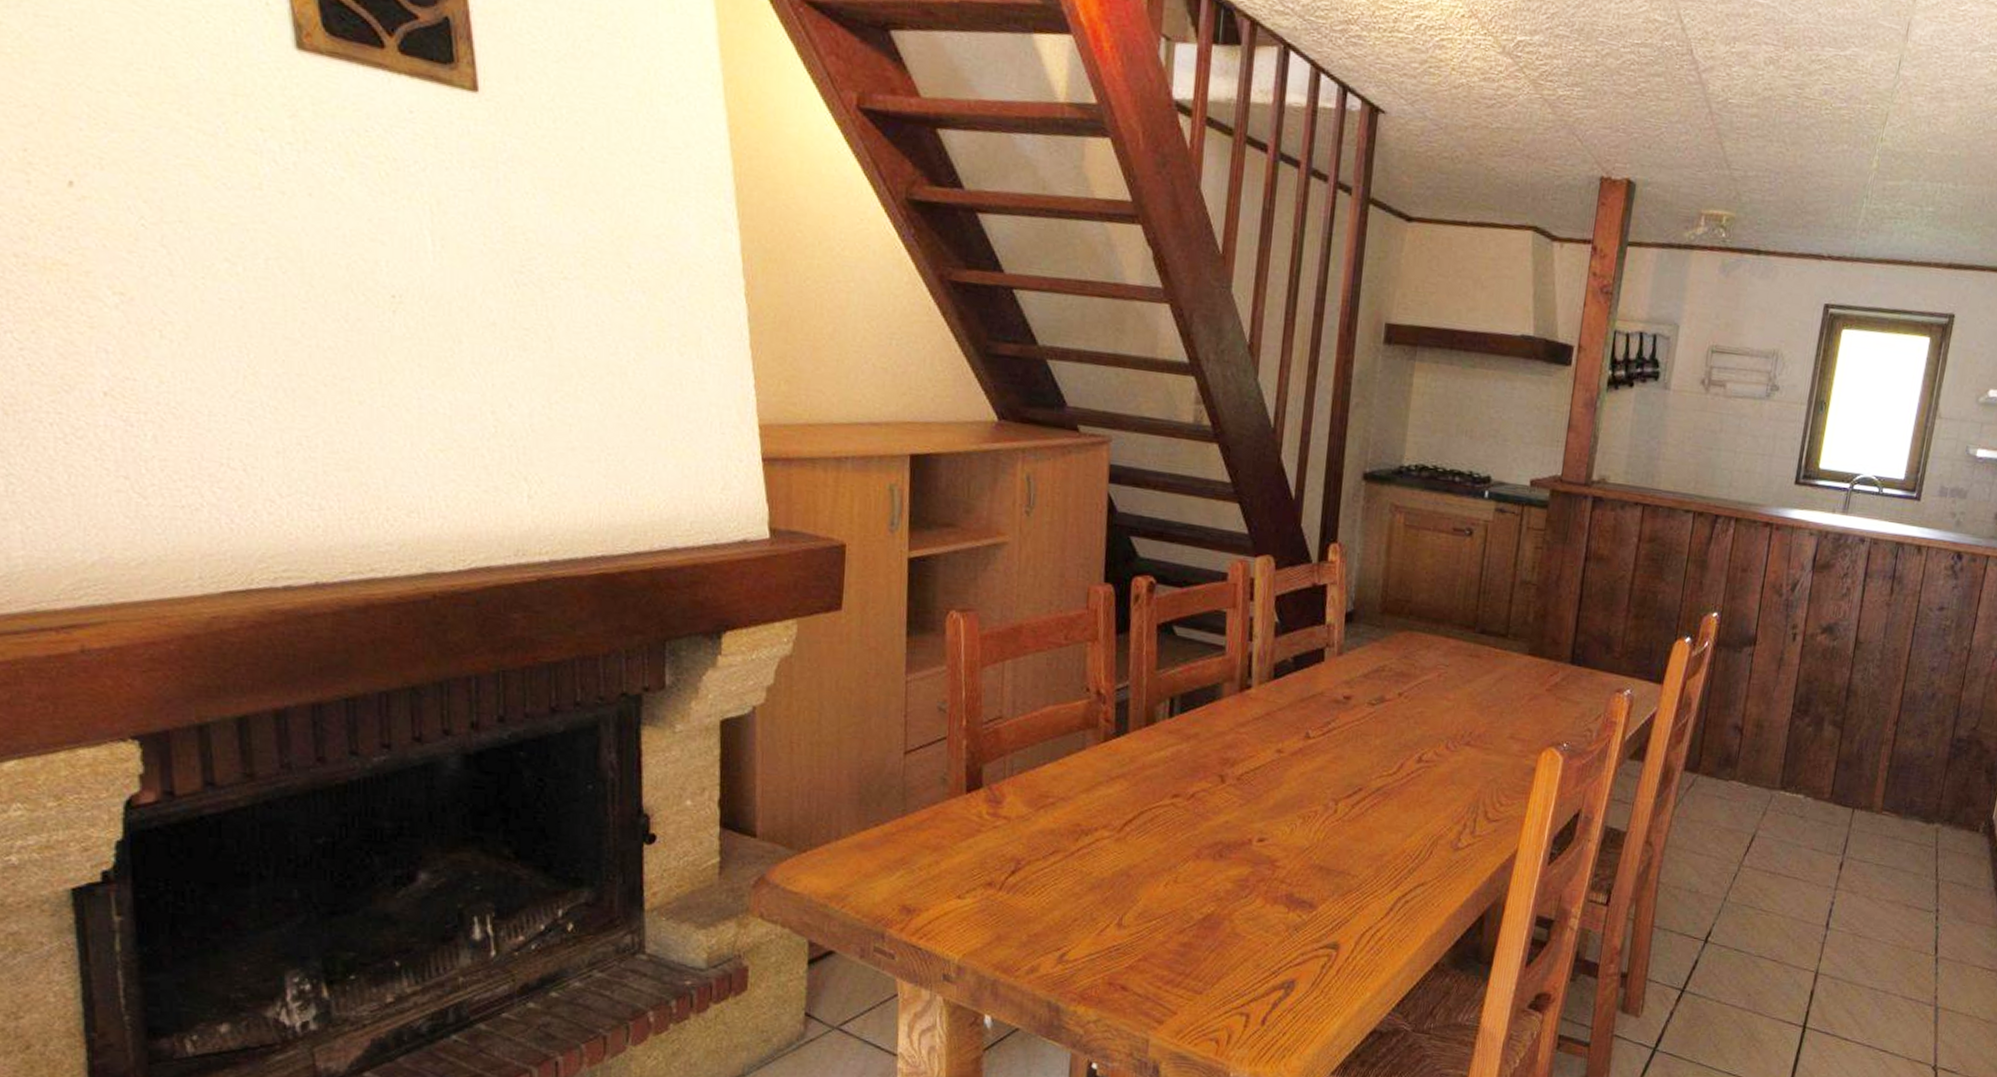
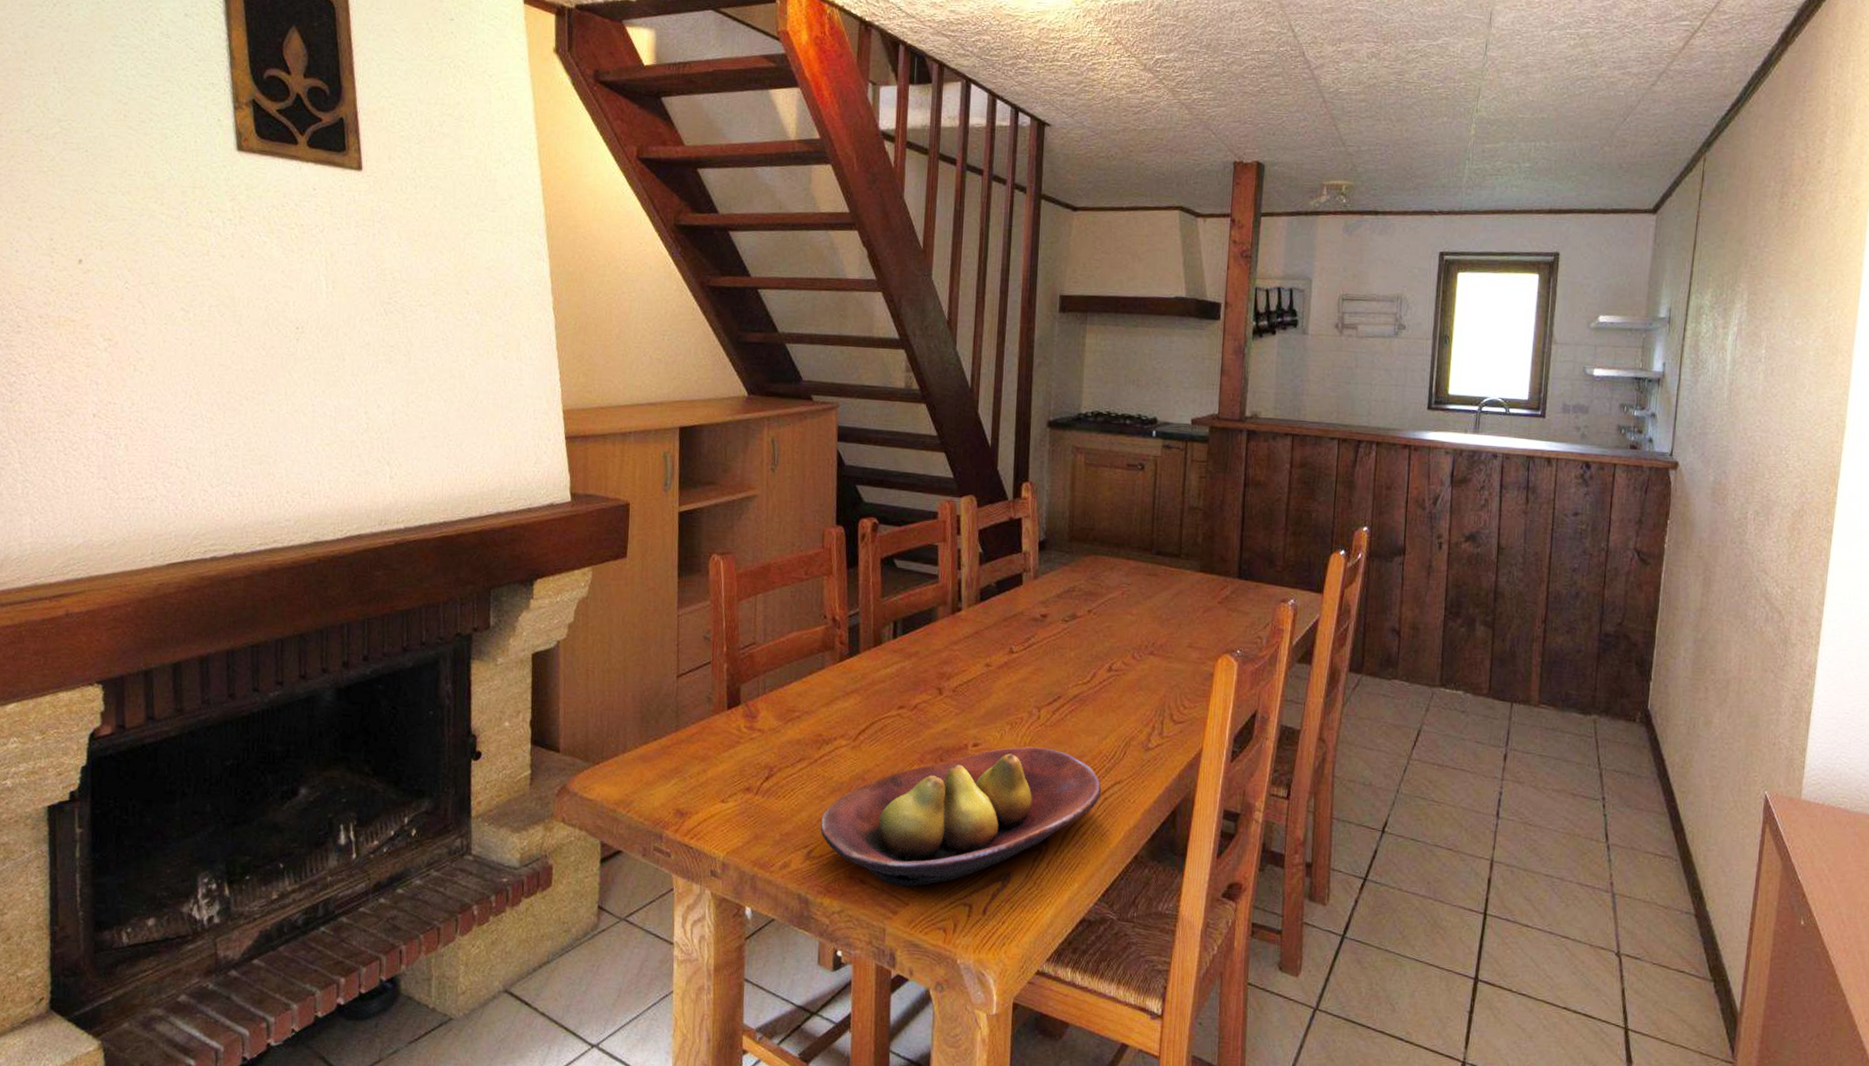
fruit bowl: none [1075,843,1403,995] -> present [820,746,1102,887]

